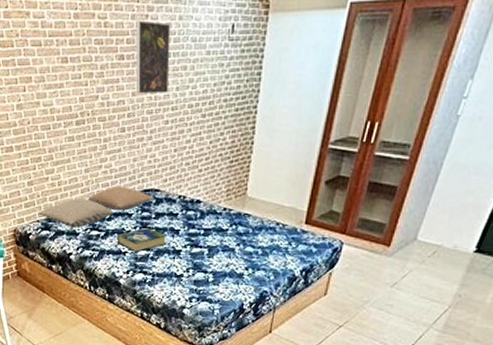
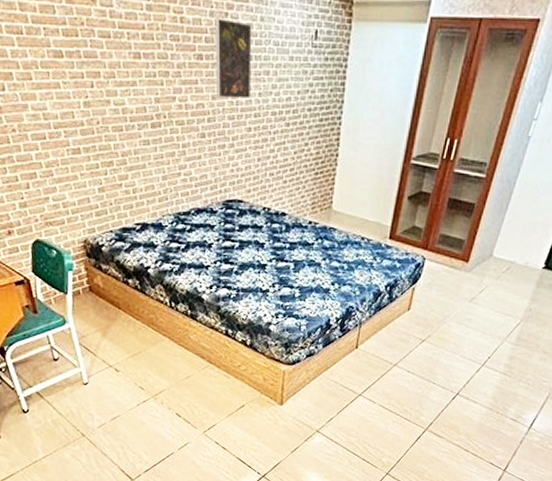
pillow: present [38,199,114,228] -> none [111,208,195,240]
pillow: present [88,186,154,211] -> none [167,196,237,222]
book: present [117,228,168,252] -> none [198,241,252,266]

